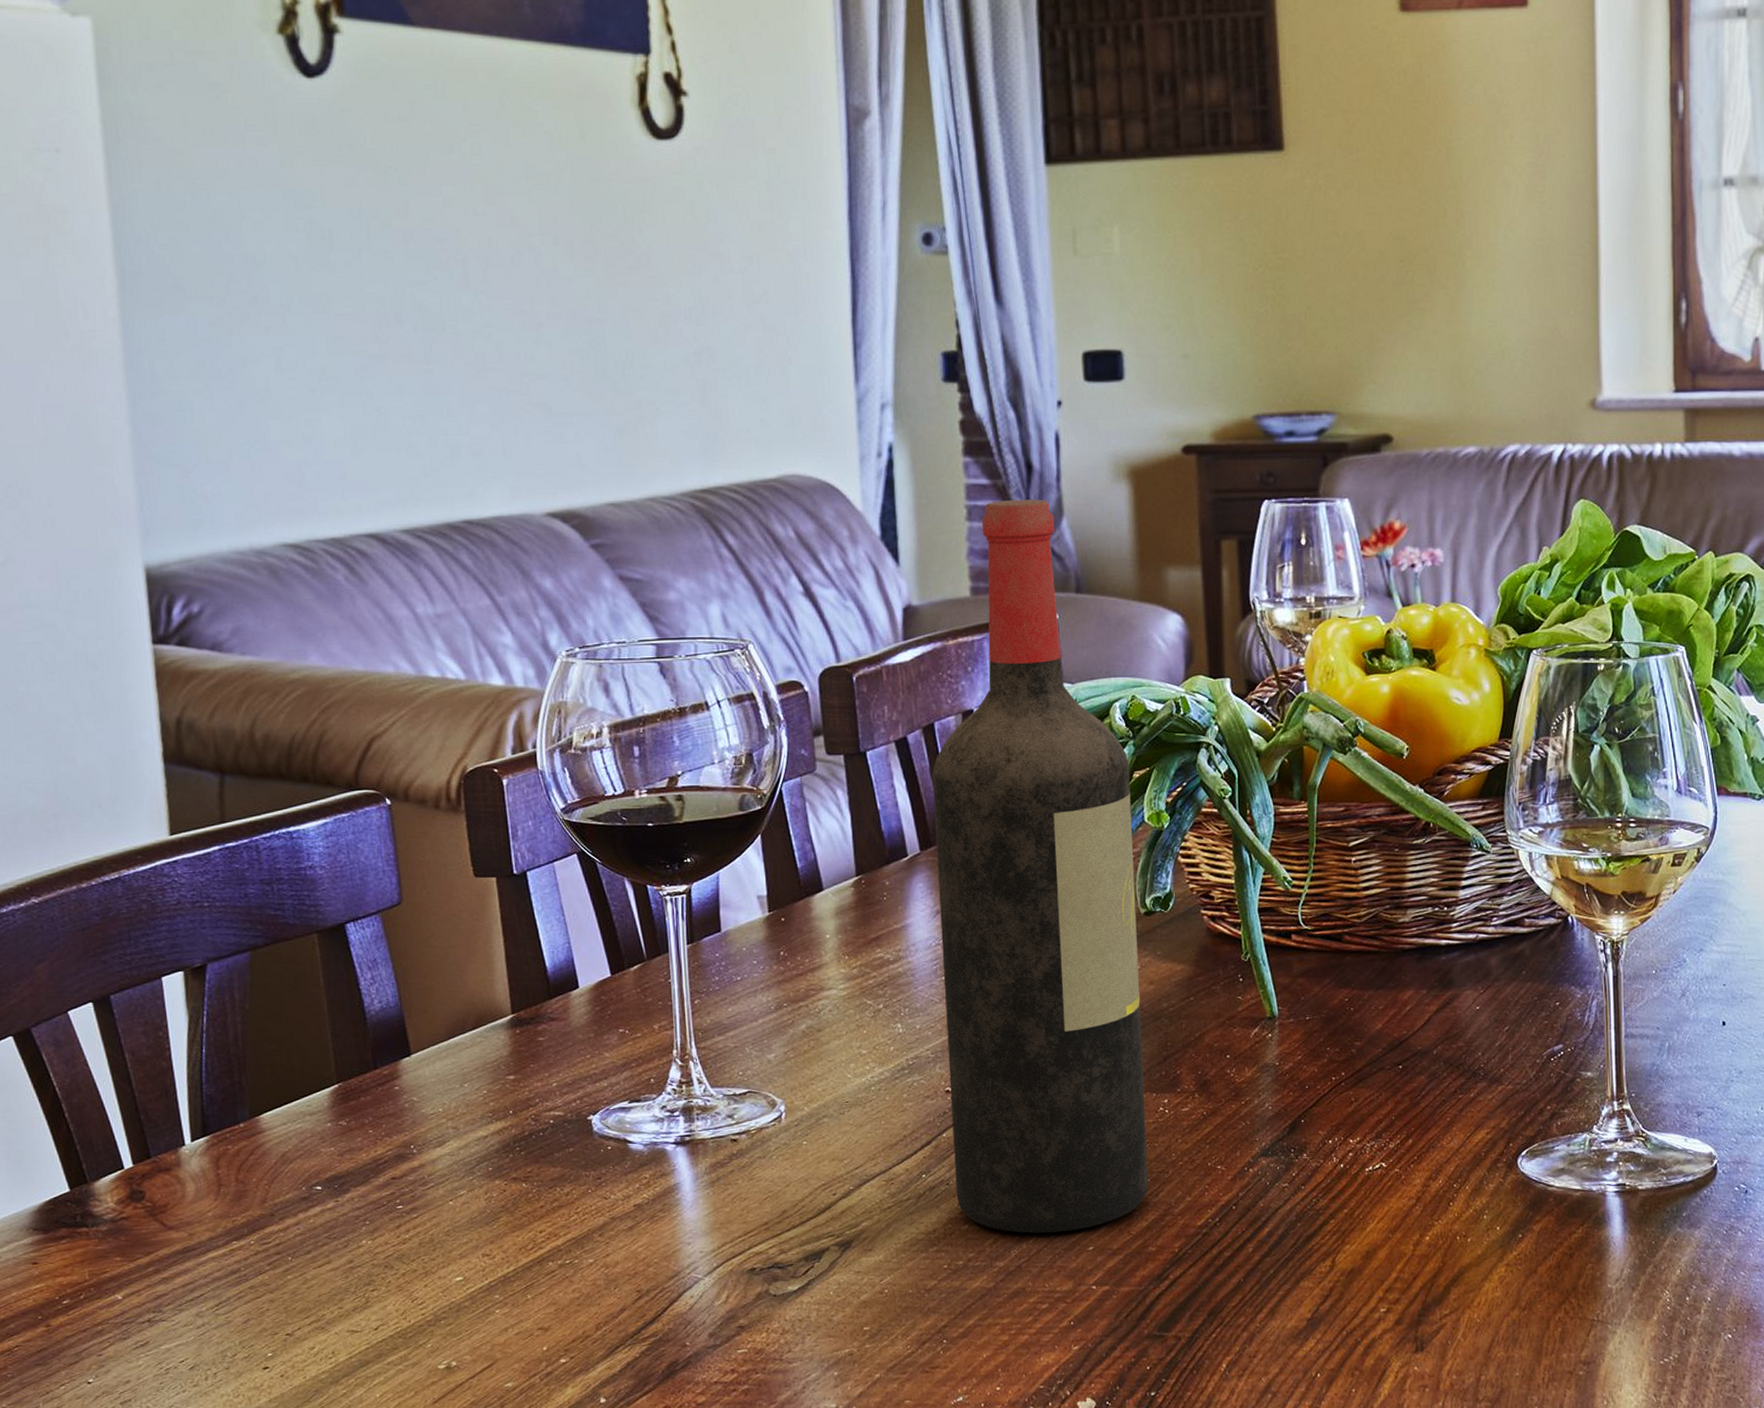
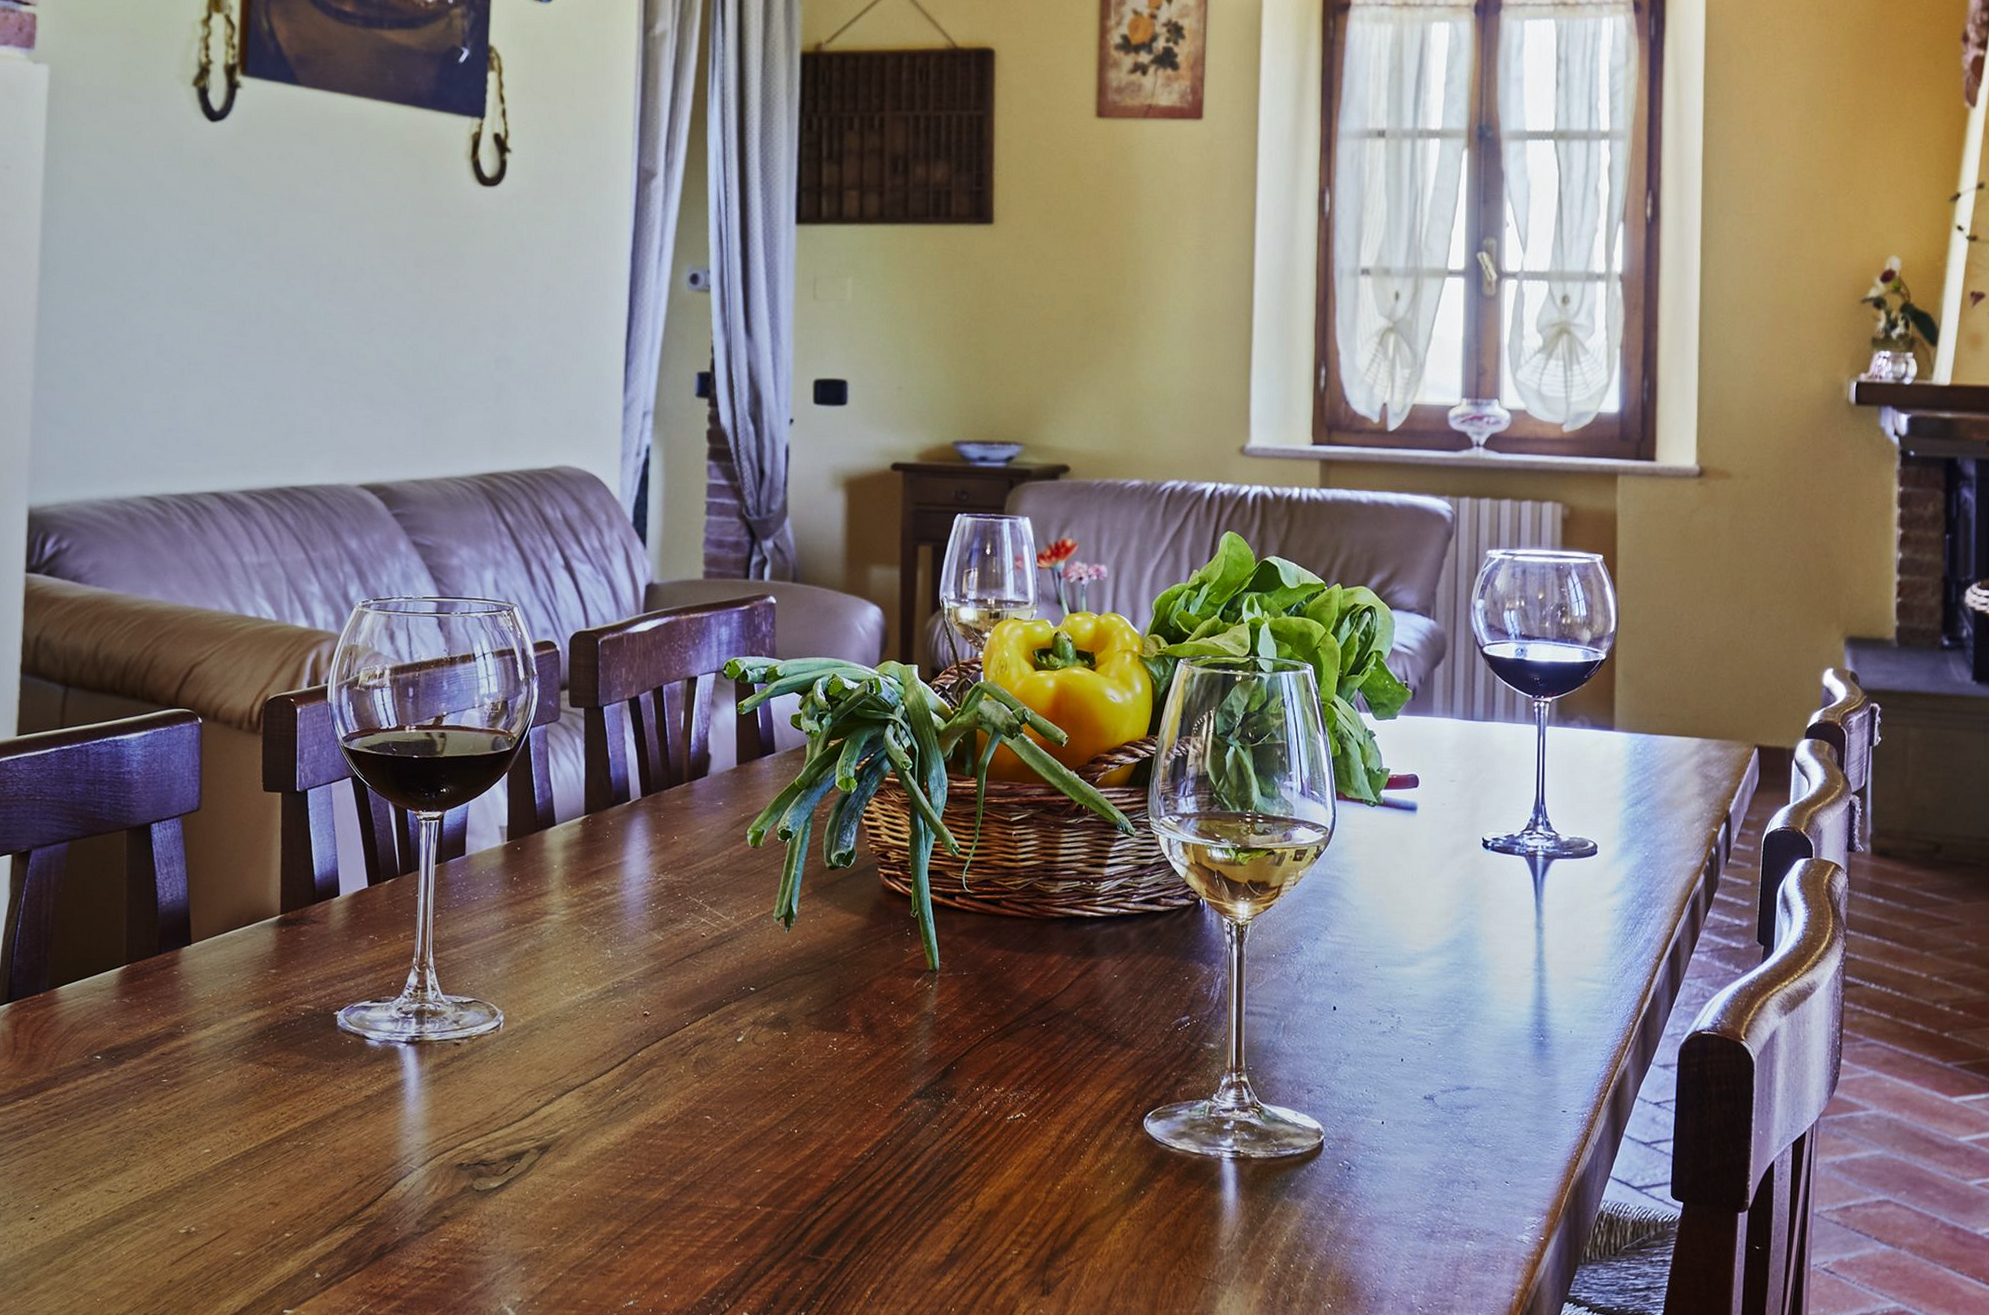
wine bottle: present [932,499,1149,1233] -> none [644,499,826,1153]

